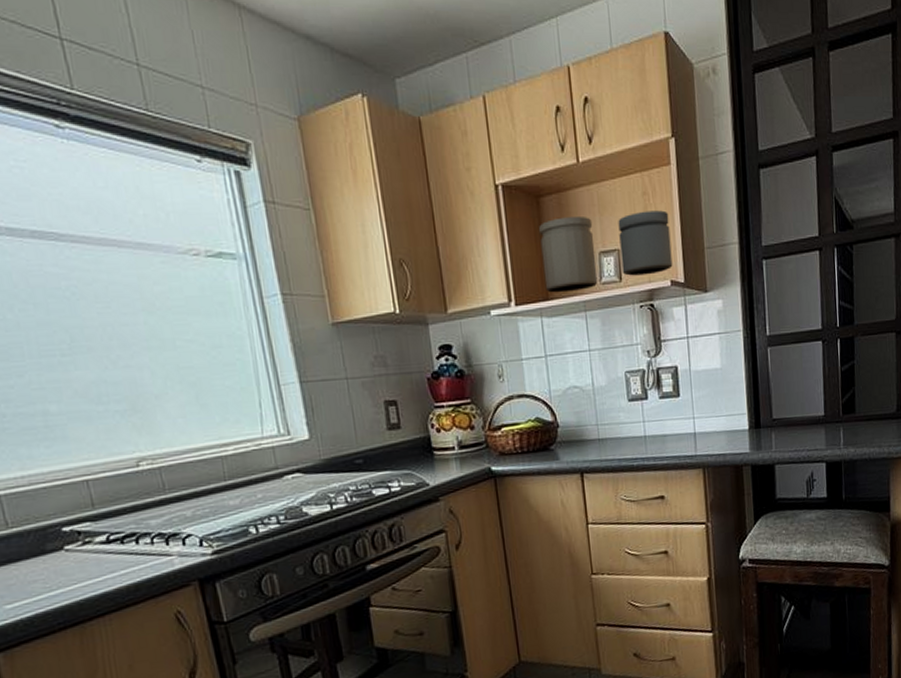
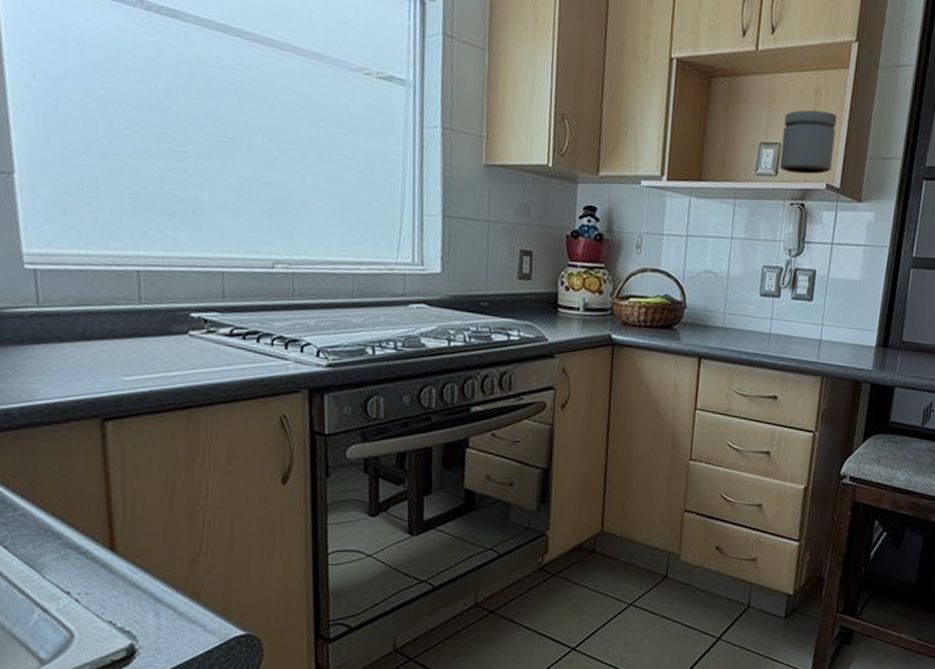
jar: present [539,215,598,293] -> none [700,101,760,178]

